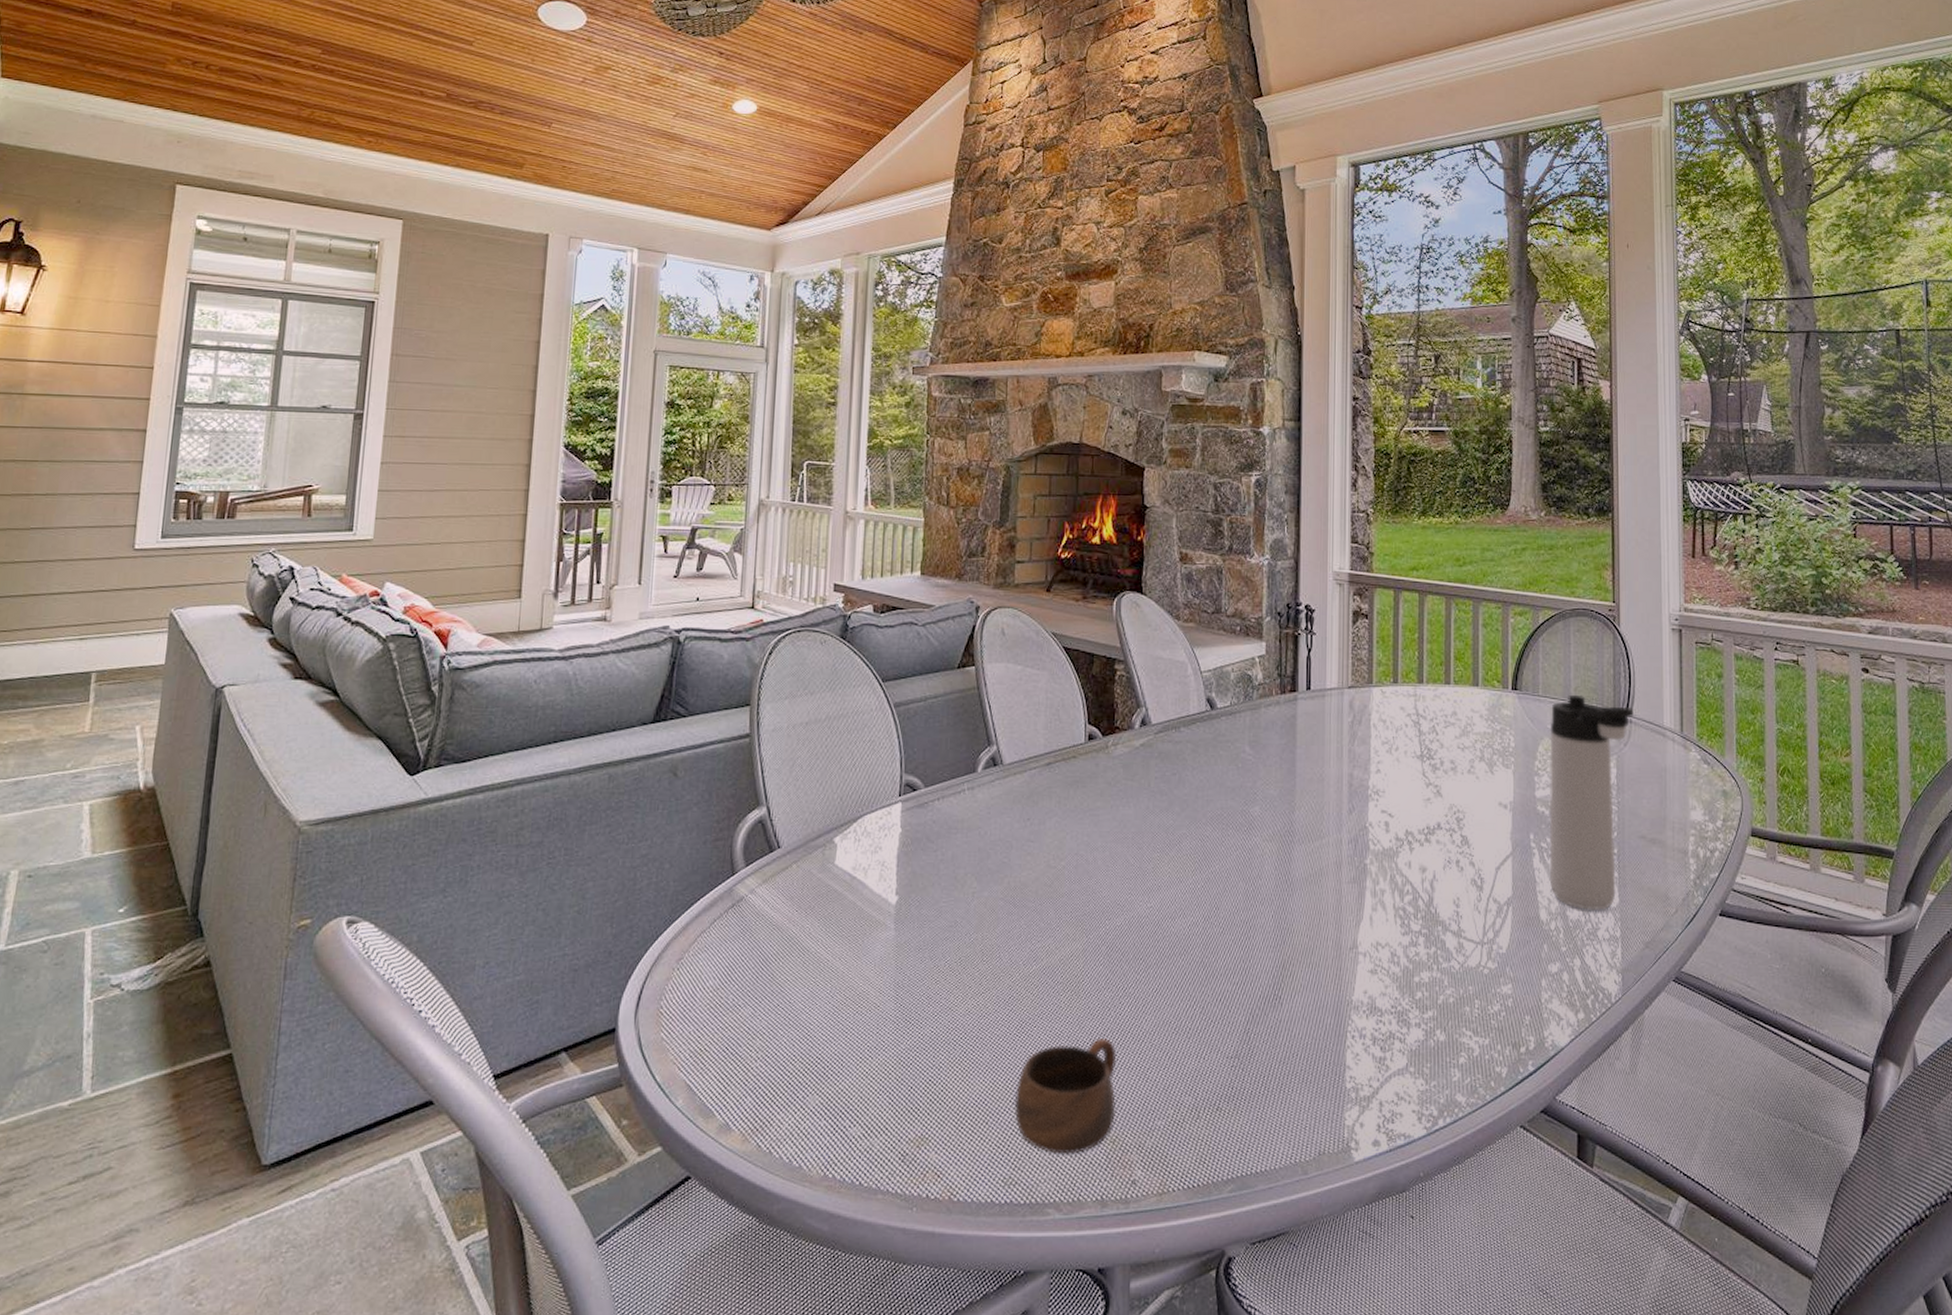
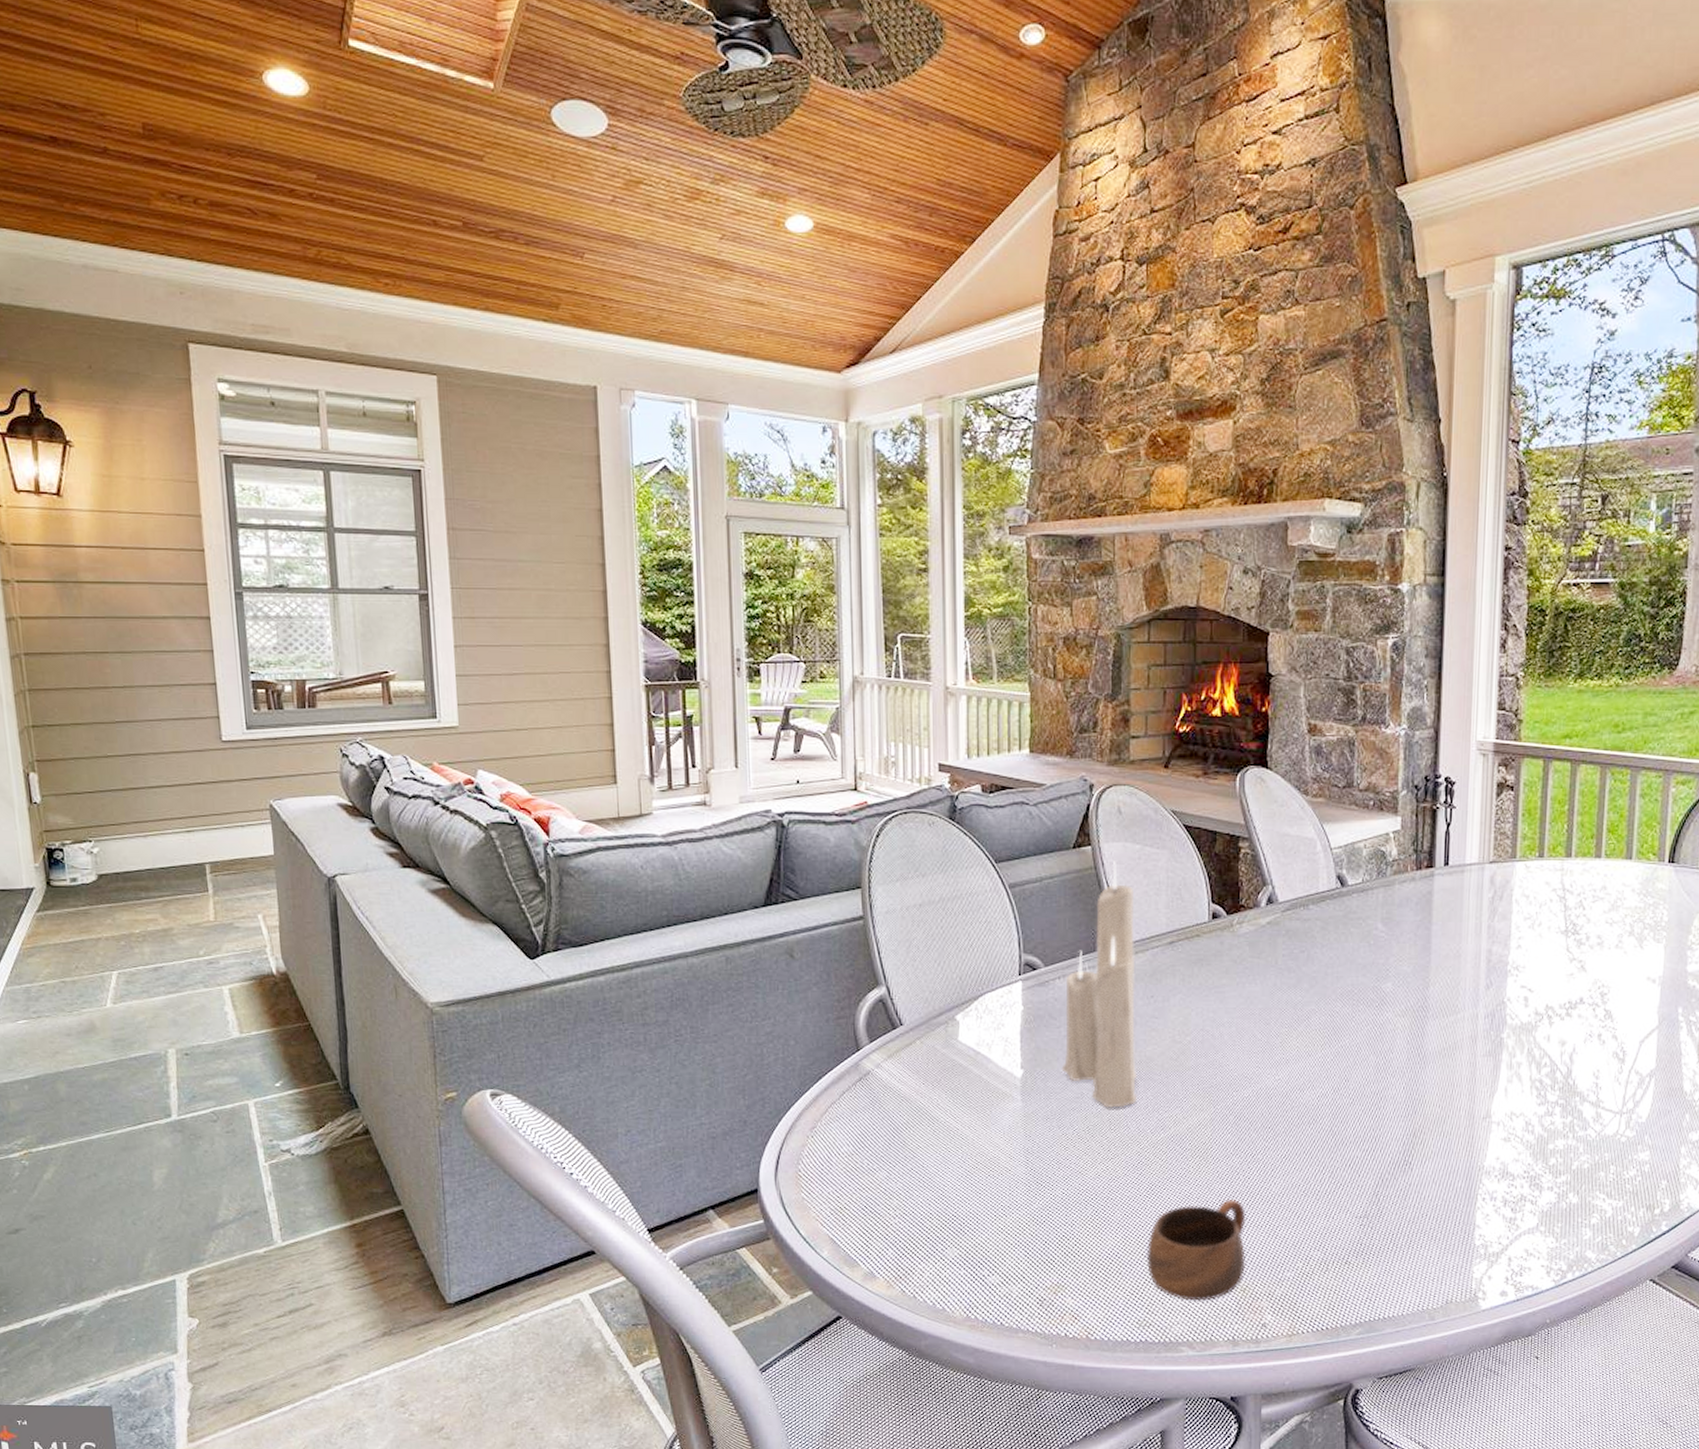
candle: none [936,681,1014,938] -> present [1061,860,1138,1108]

